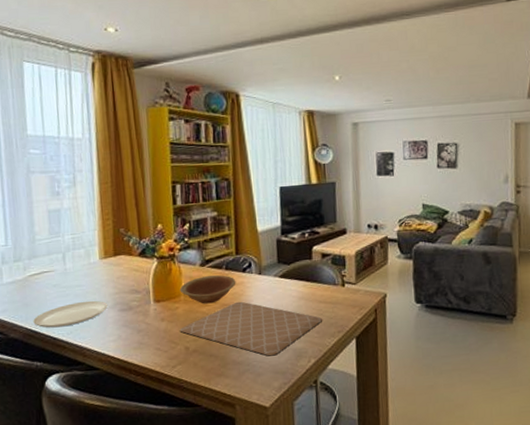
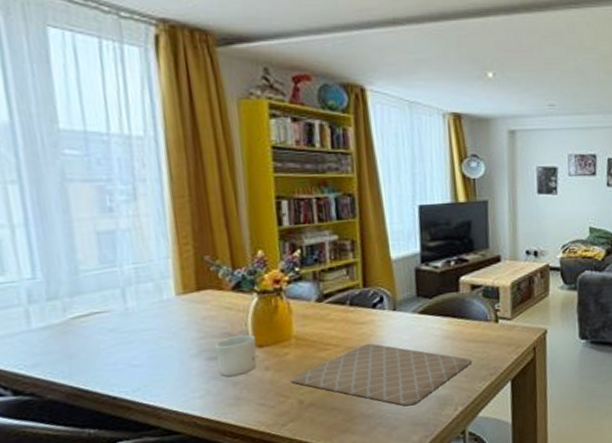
plate: present [33,300,108,328] -> none [80,348,191,385]
mug: none [125,291,156,325] -> present [214,334,257,376]
bowl: present [179,275,236,304] -> none [289,312,364,348]

